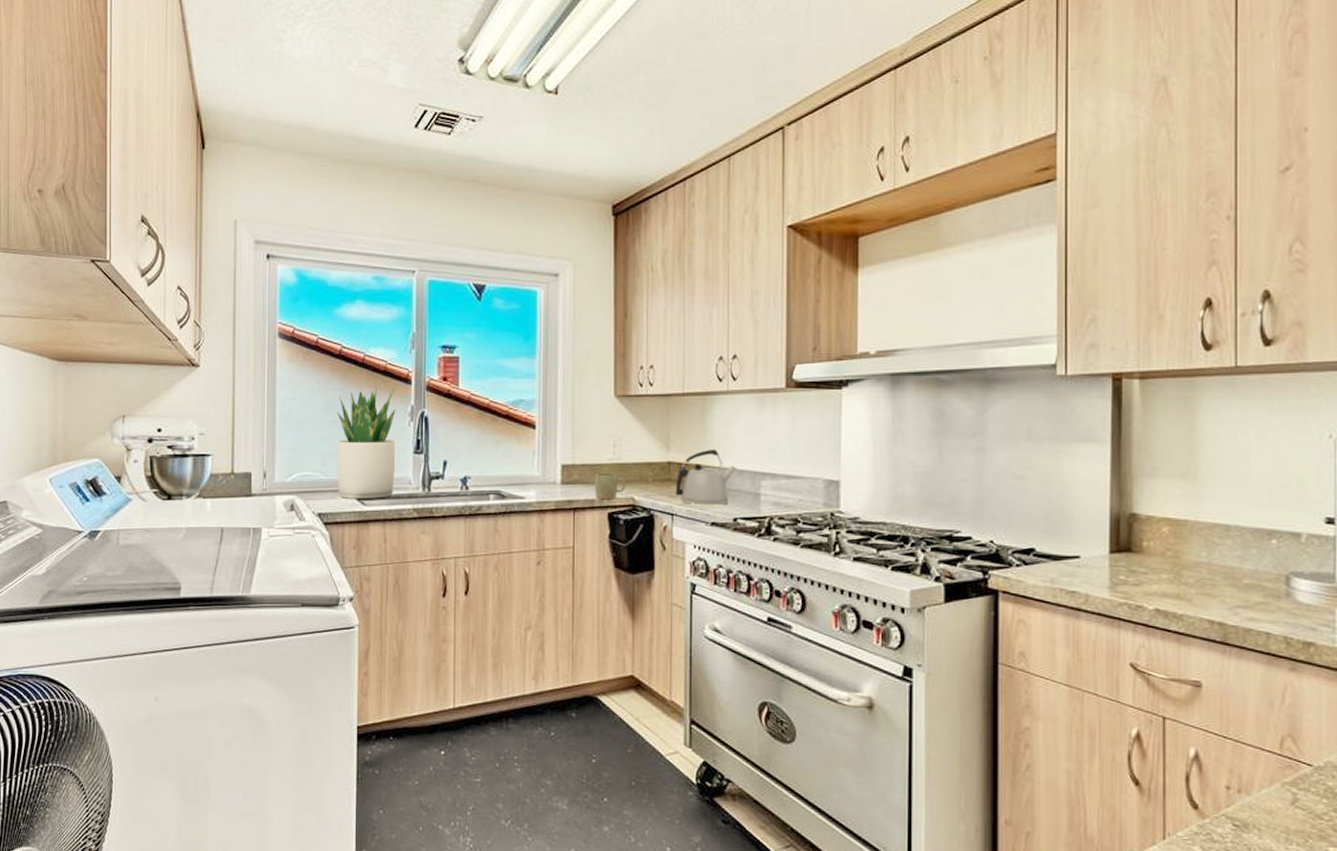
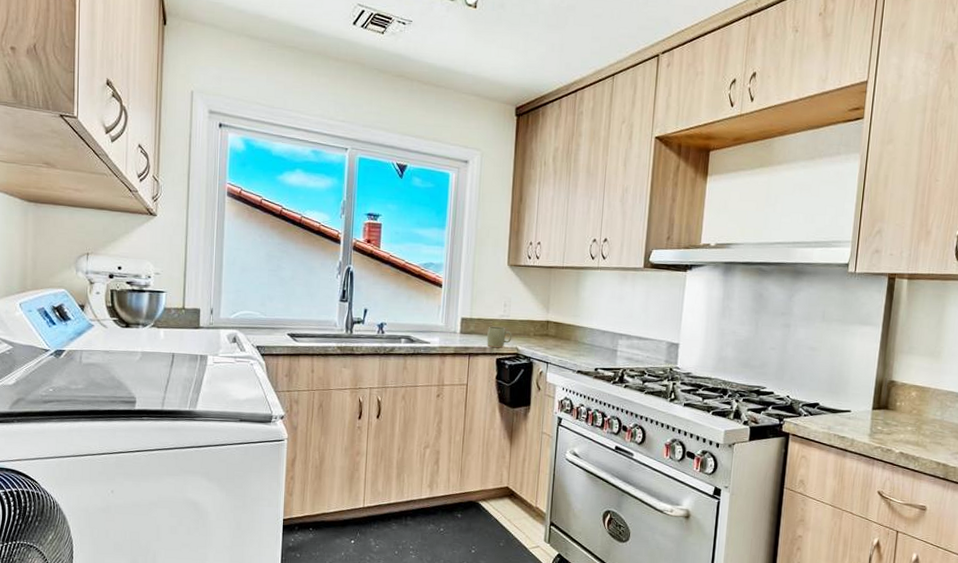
planter: present [337,386,396,499] -> none [274,243,326,337]
kettle: present [675,449,737,505] -> none [551,312,601,357]

